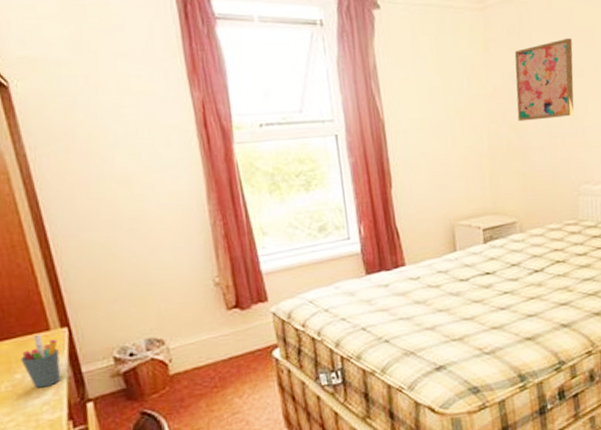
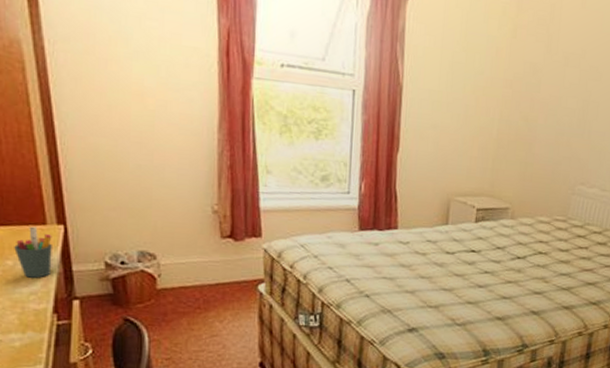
wall art: present [514,38,574,122] -> none [530,40,598,118]

